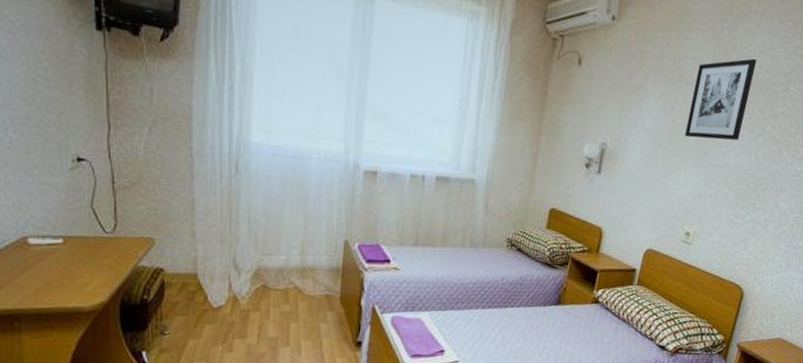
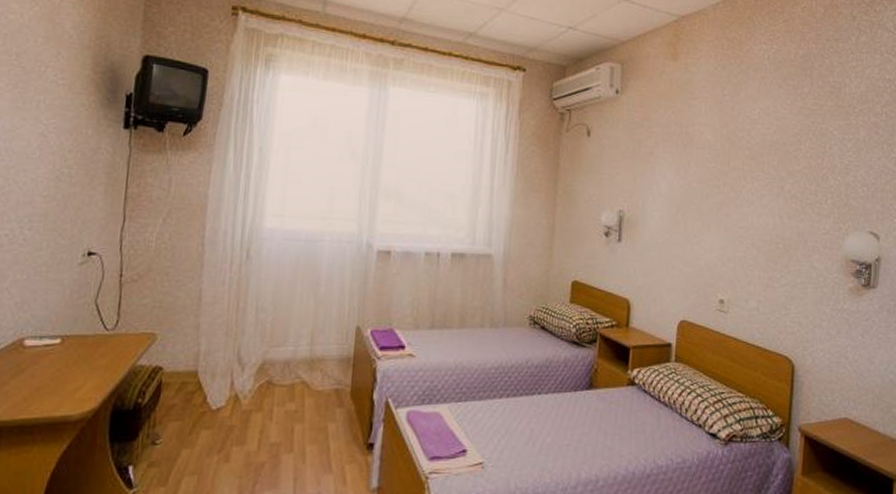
wall art: present [685,58,757,141] -> none [703,121,763,201]

